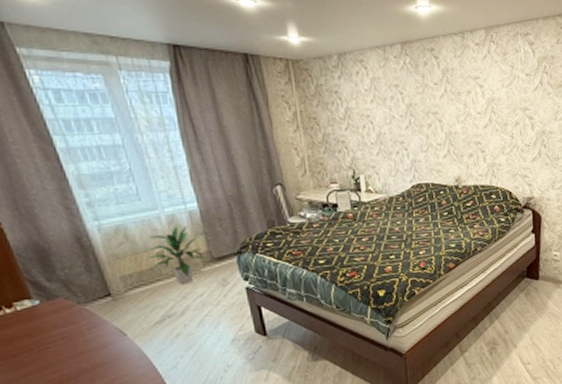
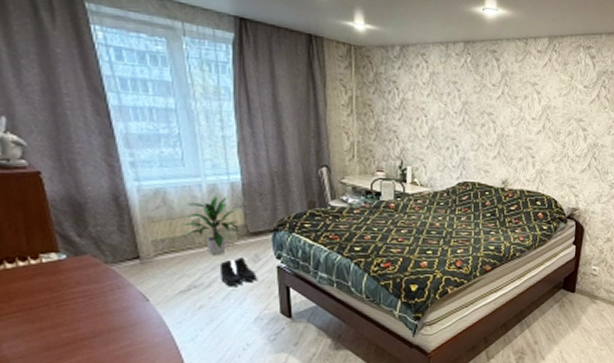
boots: none [189,283,228,312] -> present [219,258,257,286]

